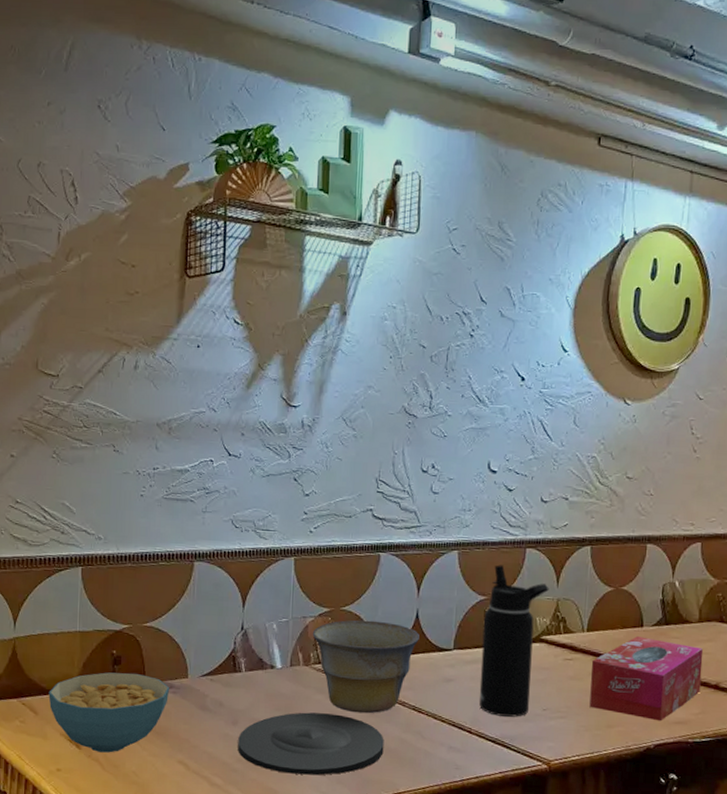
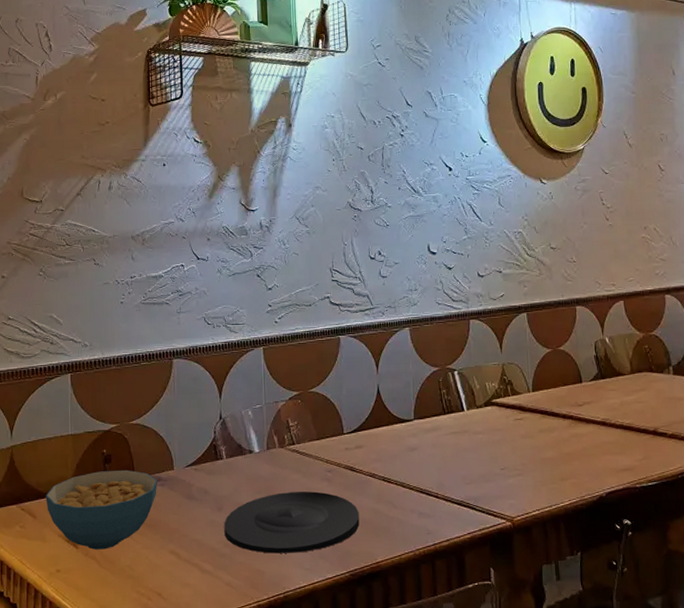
bowl: present [312,620,419,714] -> none [285,399,382,489]
water bottle: present [479,565,549,717] -> none [438,337,494,479]
tissue box: present [589,636,704,721] -> none [539,392,641,470]

